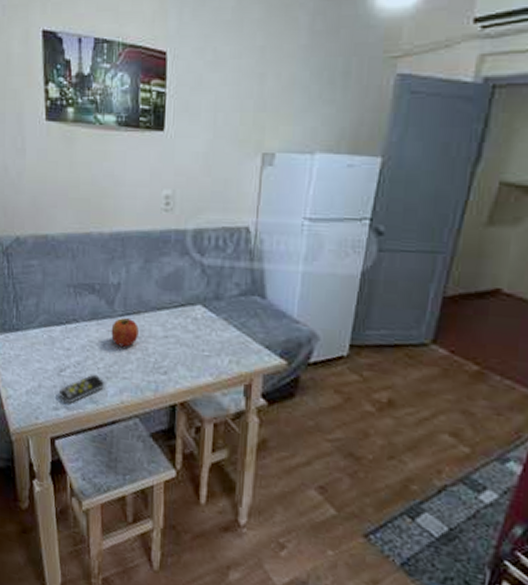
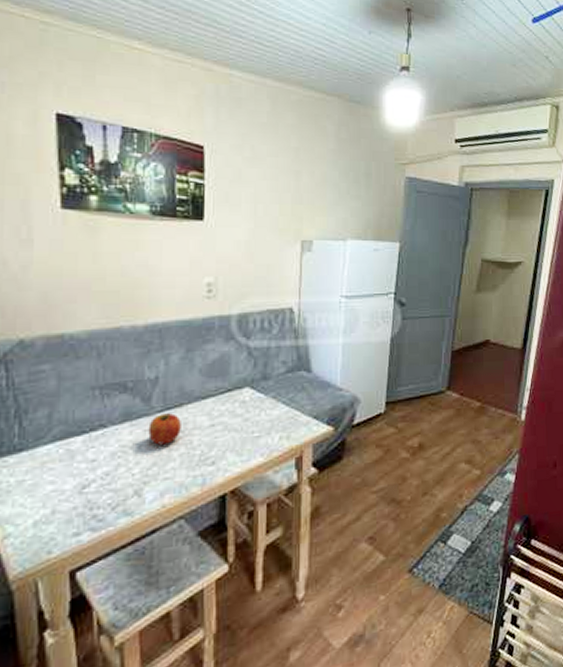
remote control: present [58,374,104,404] -> none [80,482,140,525]

